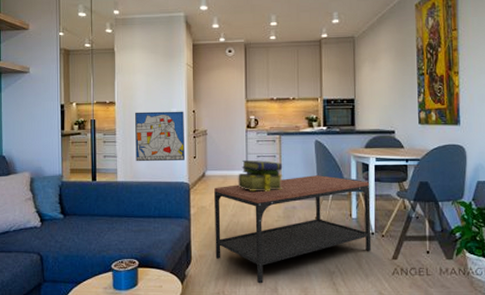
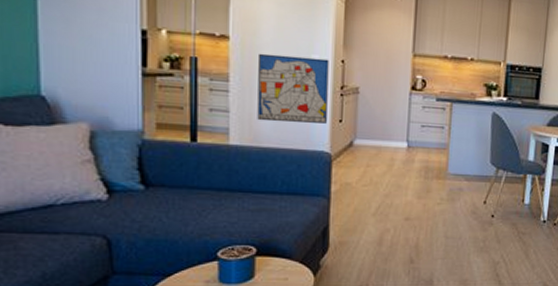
coffee table: present [214,175,372,284] -> none [360,153,548,276]
stack of books: present [238,159,283,191] -> none [395,129,452,169]

